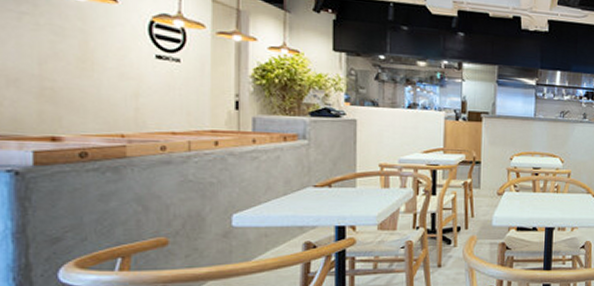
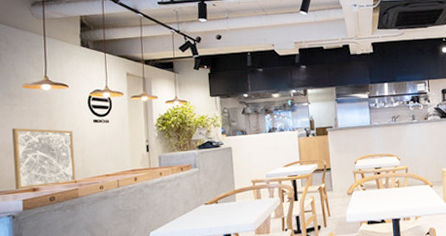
wall art: none [19,47,124,137] -> present [12,128,76,190]

